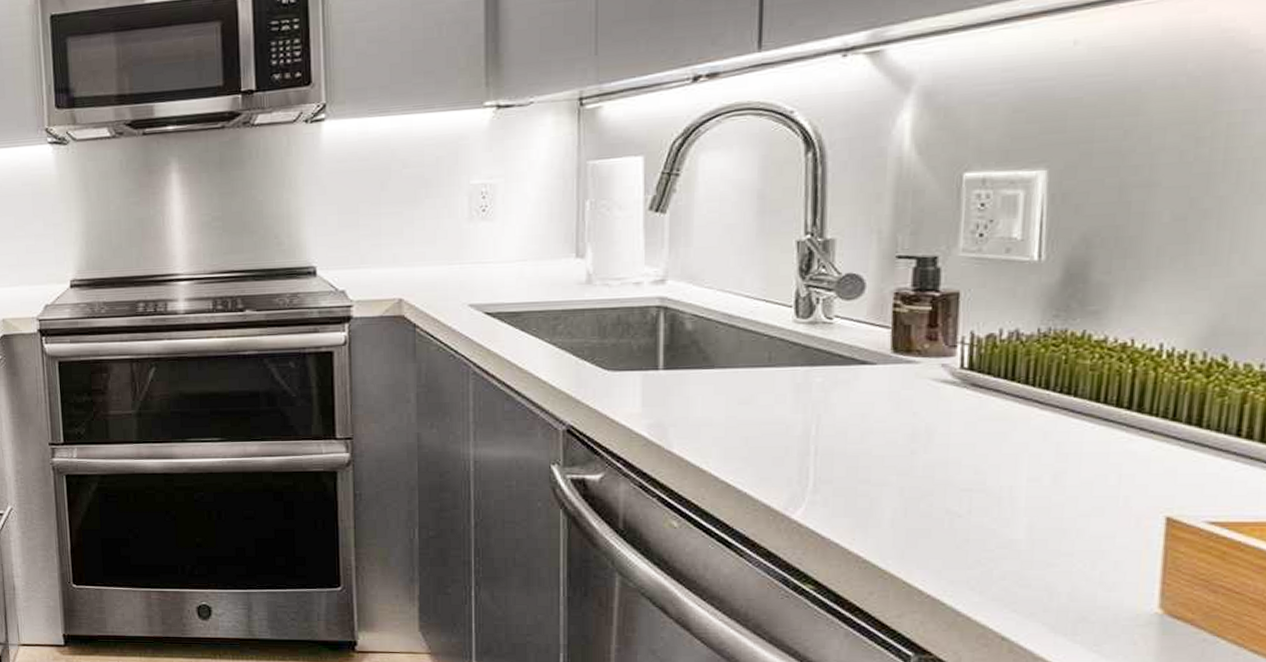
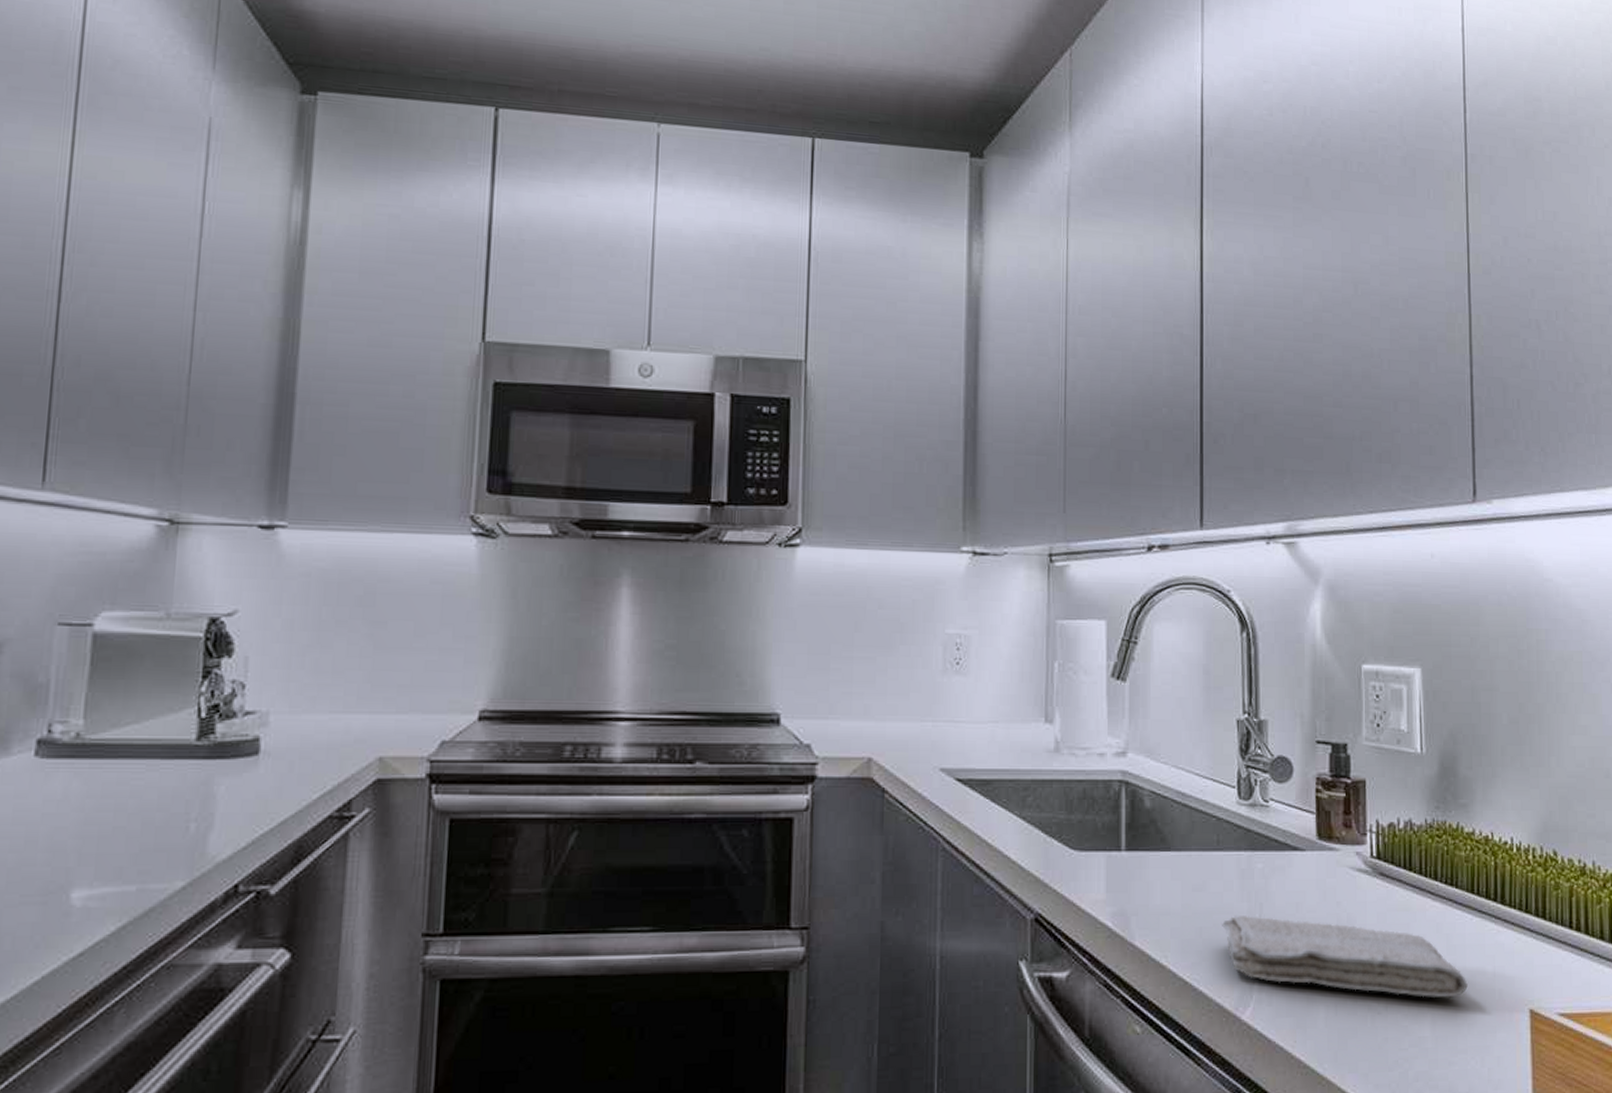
washcloth: none [772,425,1081,504] -> present [1222,914,1468,998]

